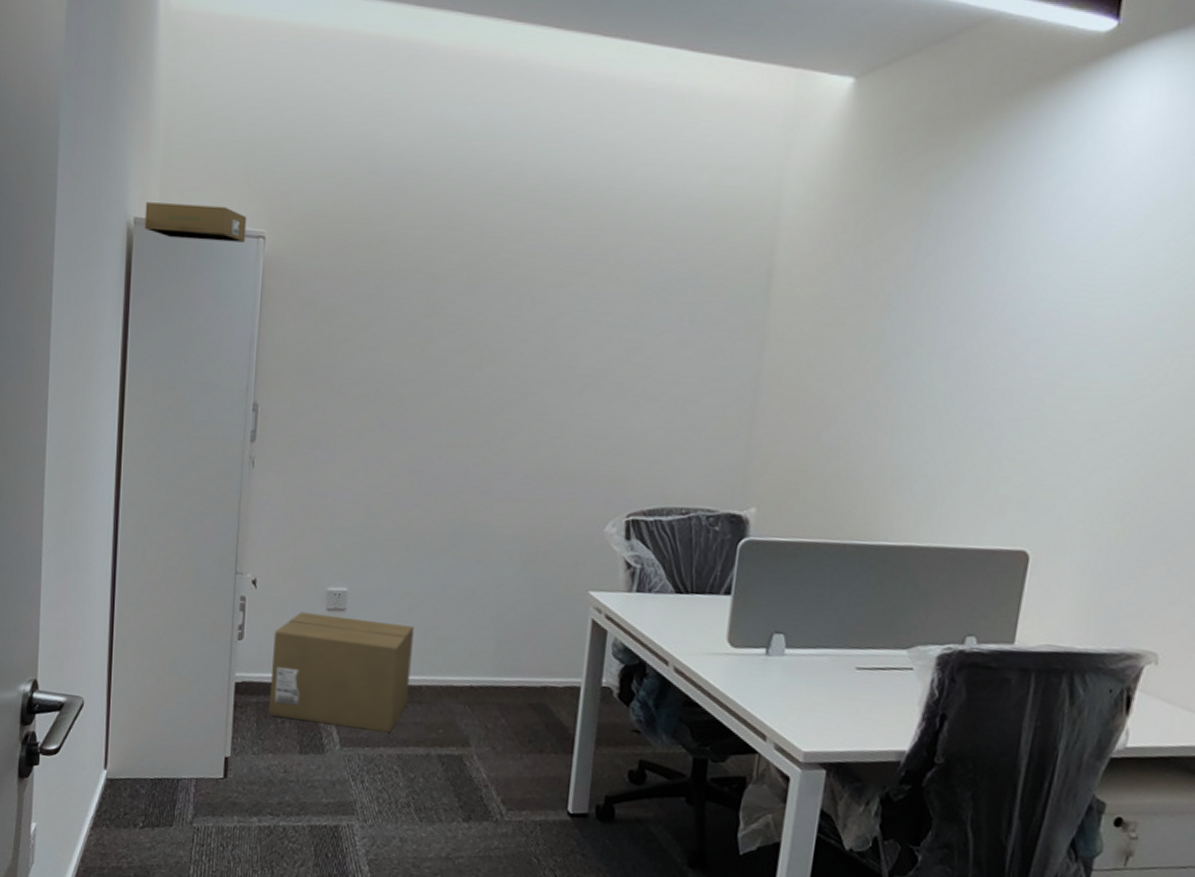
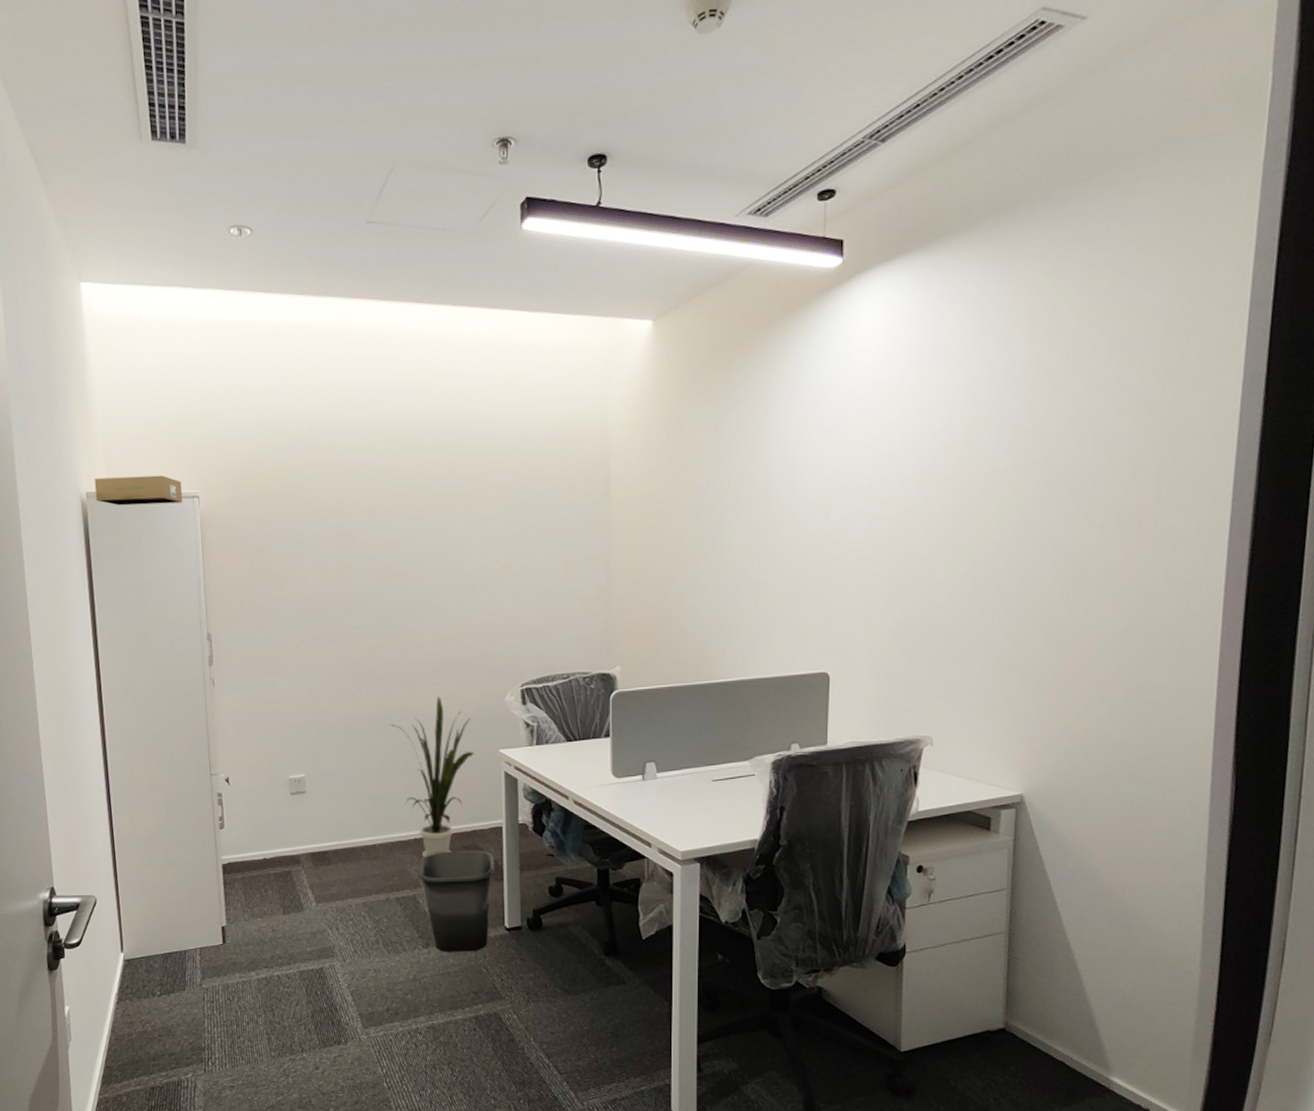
box: present [268,611,414,733] -> none [249,798,366,887]
house plant: none [457,515,559,710] -> present [389,697,475,857]
waste bin: none [468,706,565,836] -> present [417,850,495,952]

